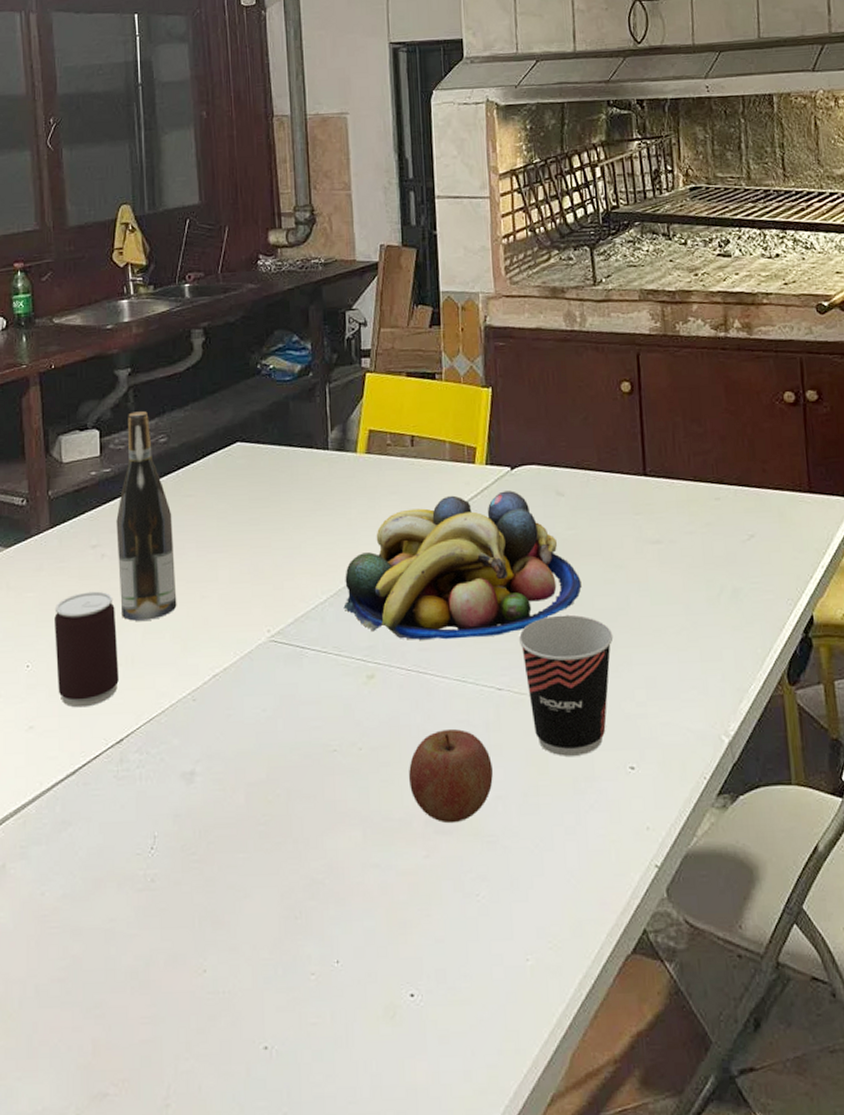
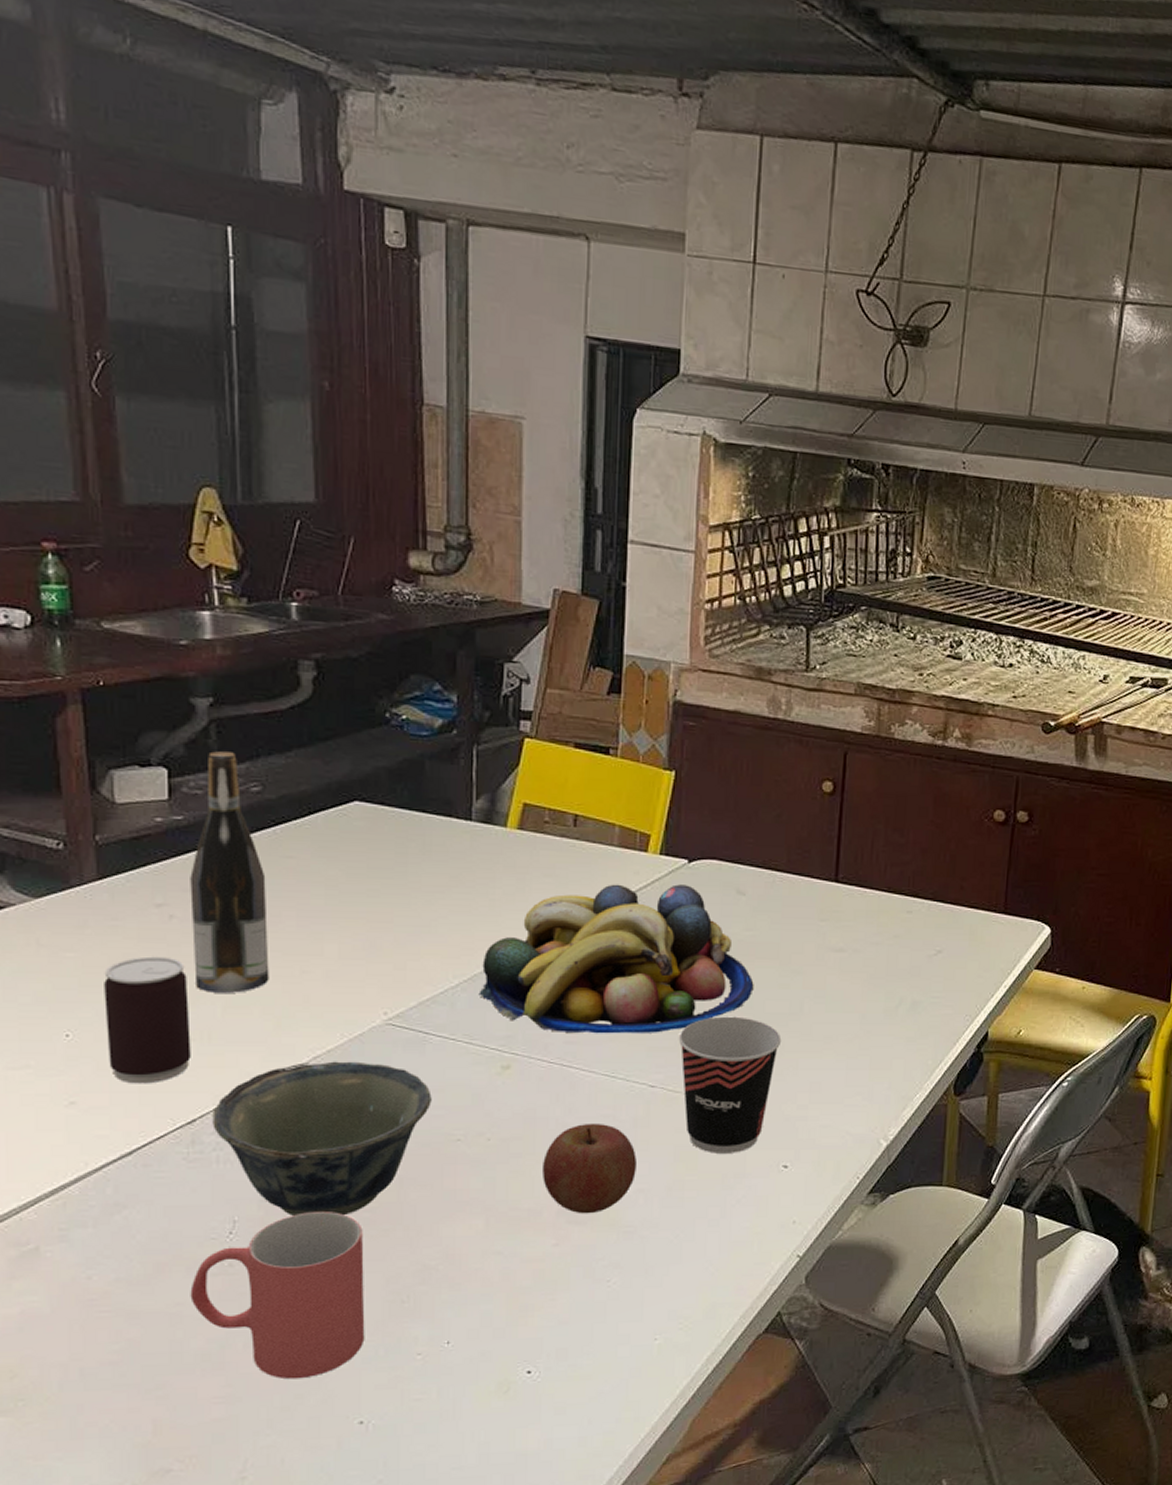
mug: none [121,825,265,1000] -> present [190,1212,365,1380]
bowl: none [136,677,310,831] -> present [212,1061,432,1217]

